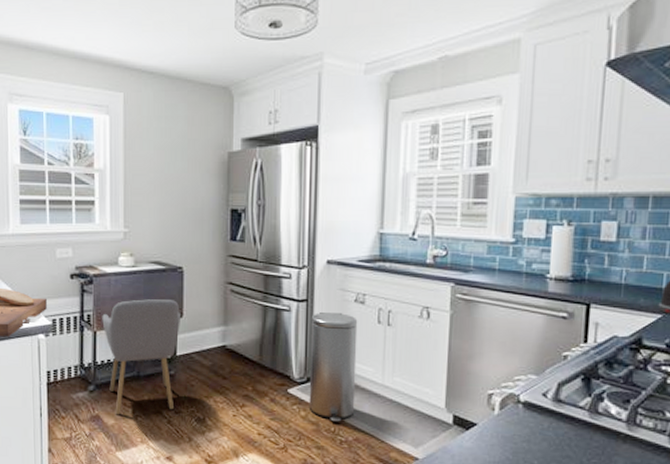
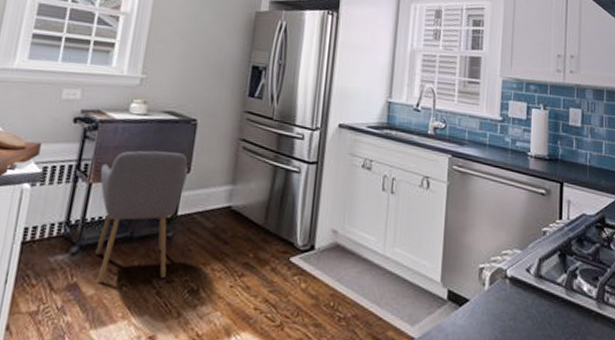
pedal bin: present [309,312,358,422] -> none [310,176,364,296]

